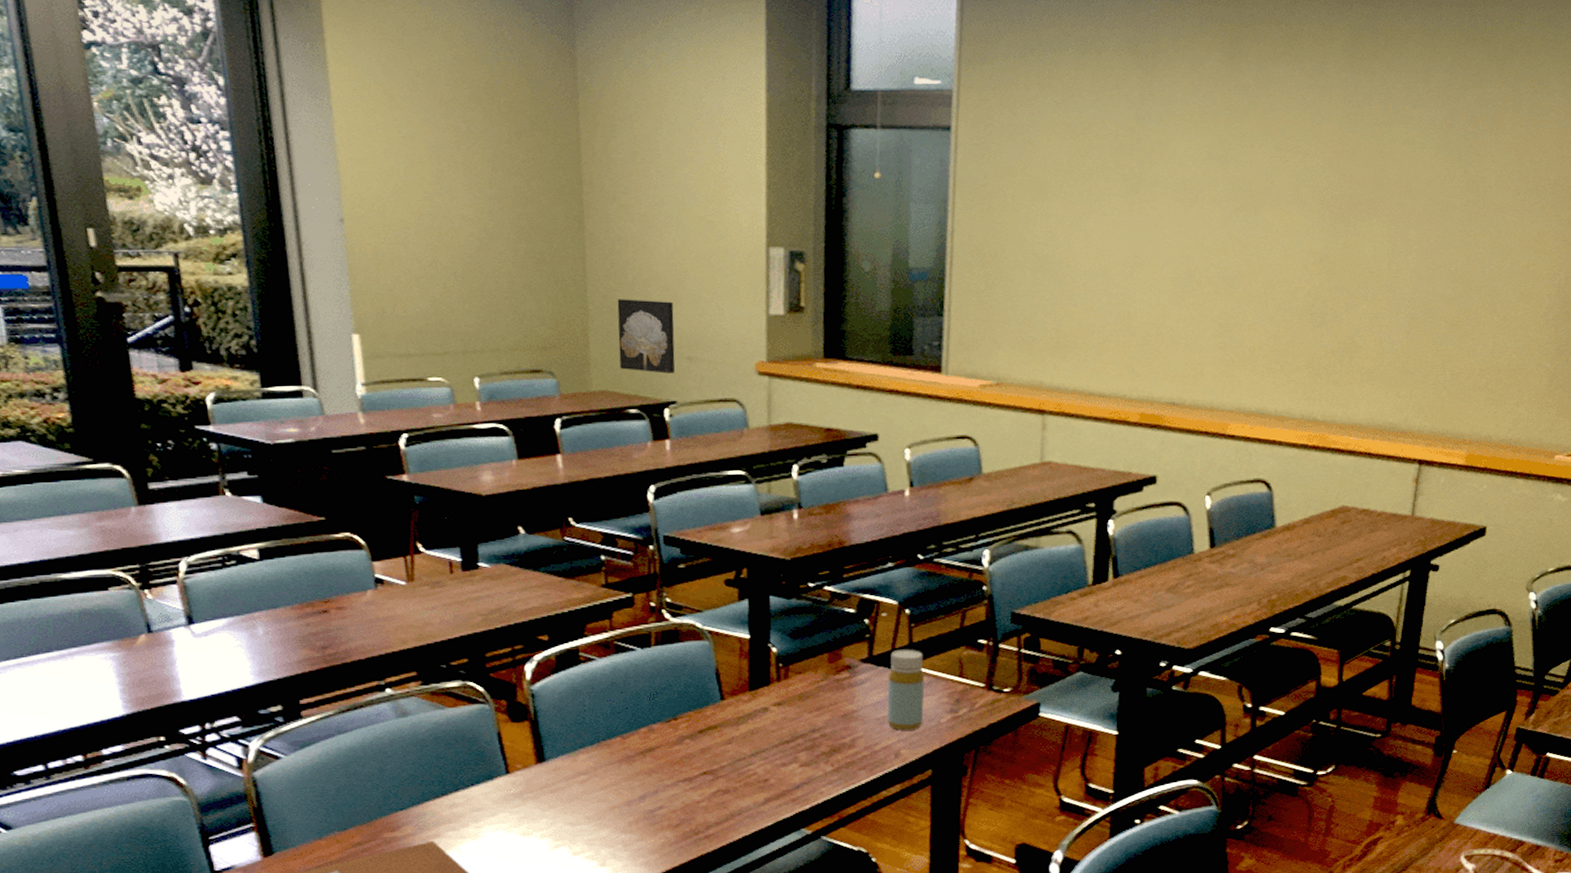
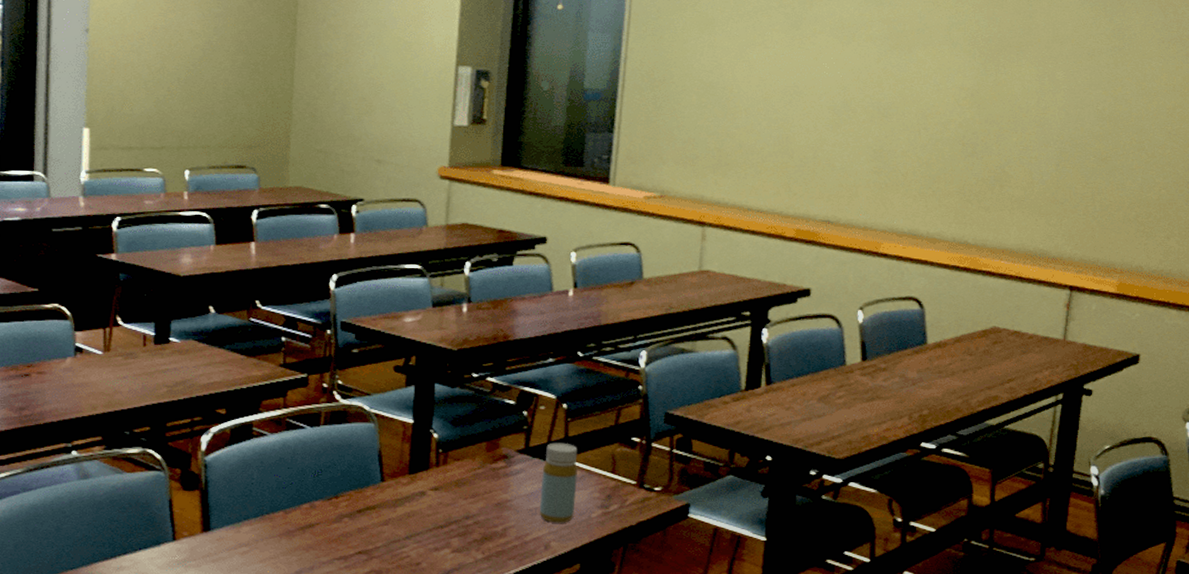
wall art: present [617,299,675,373] -> none [316,106,368,174]

